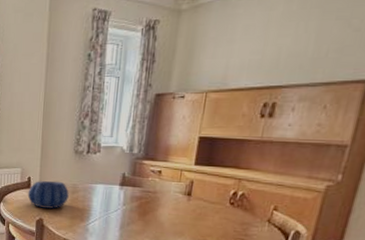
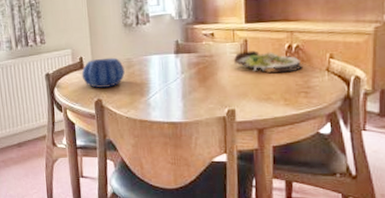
salad plate: none [176,192,244,219] -> present [234,50,302,73]

